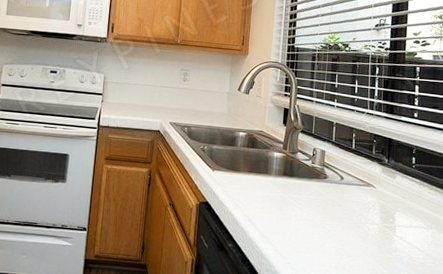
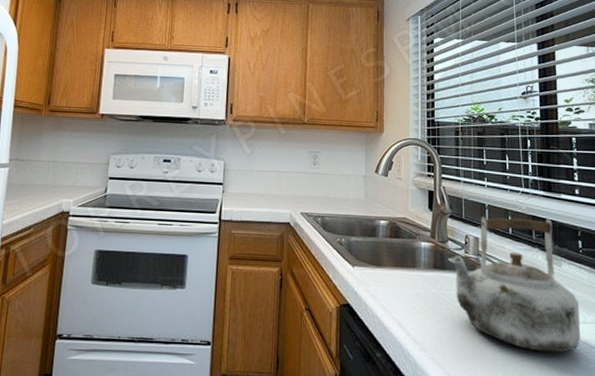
kettle: none [297,132,407,251] -> present [448,216,581,353]

